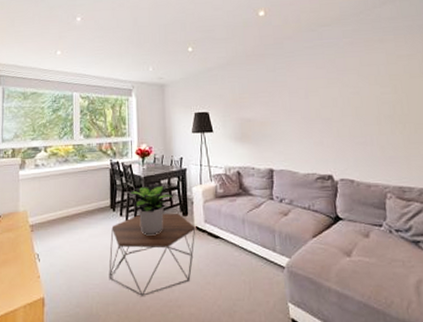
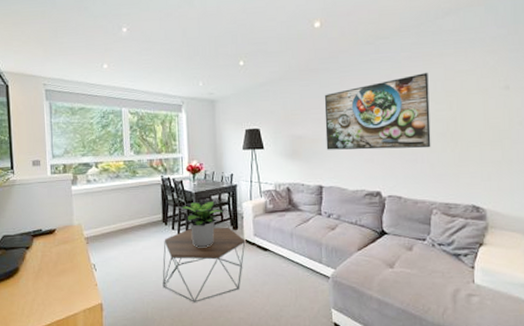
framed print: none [271,56,380,133] -> present [324,72,431,150]

